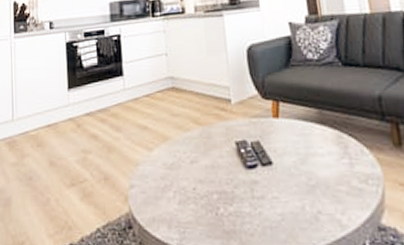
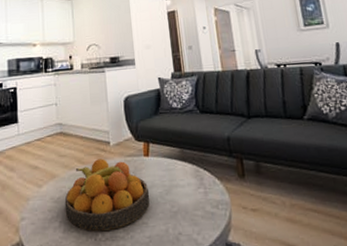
fruit bowl: none [179,119,282,206] -> present [64,159,150,232]

